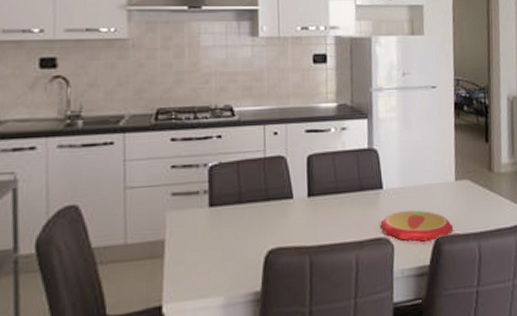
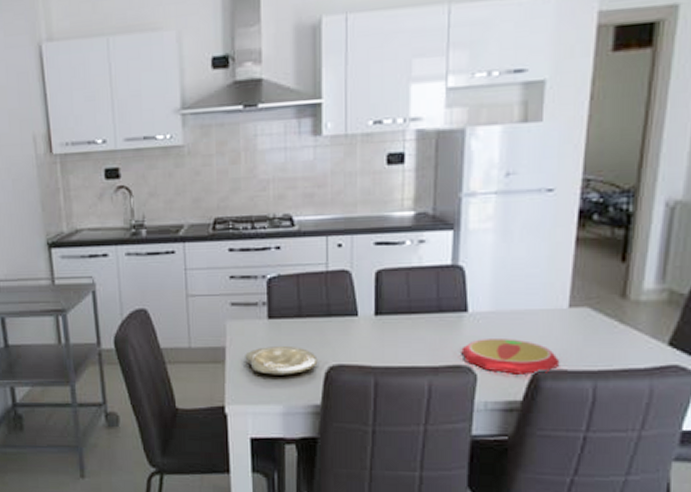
plate: none [185,232,258,266] -> present [245,345,318,375]

